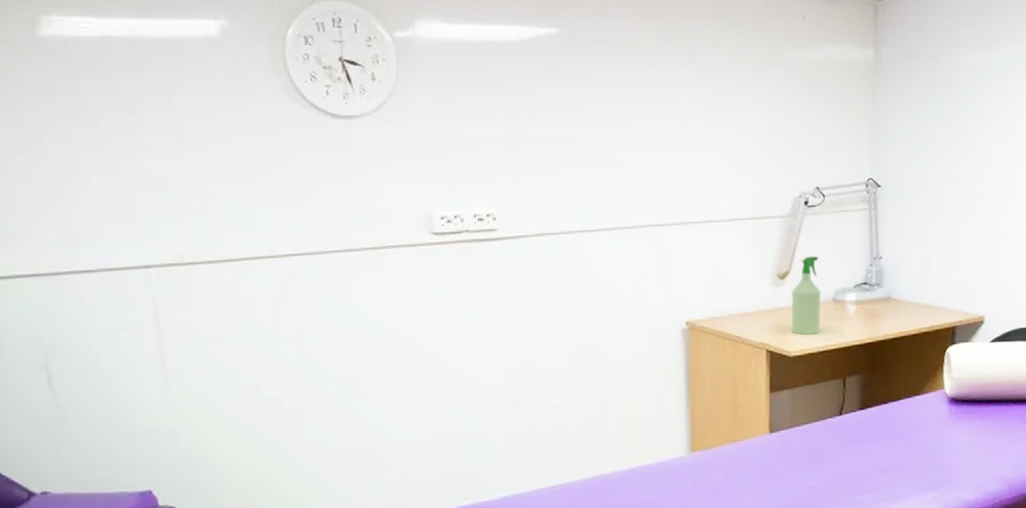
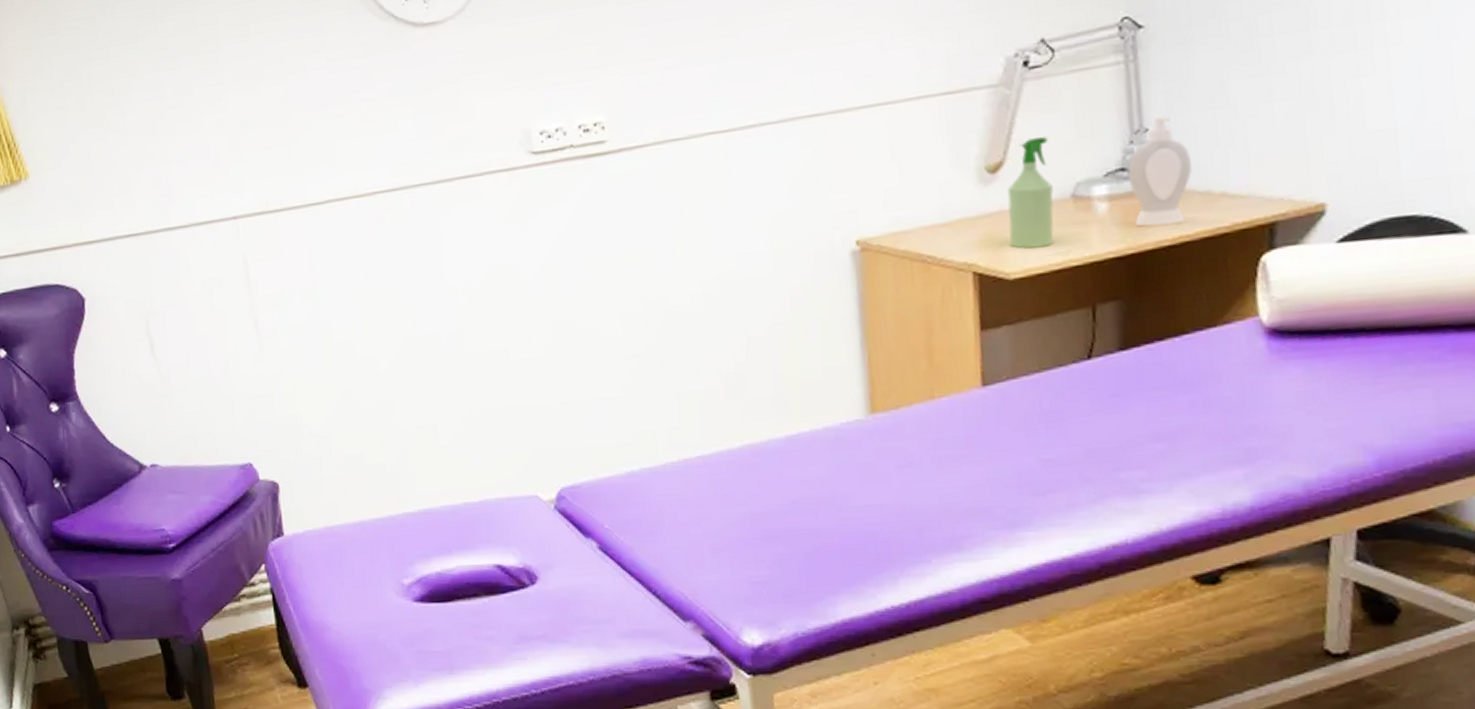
soap bottle: none [868,249,907,325] -> present [1127,115,1192,227]

